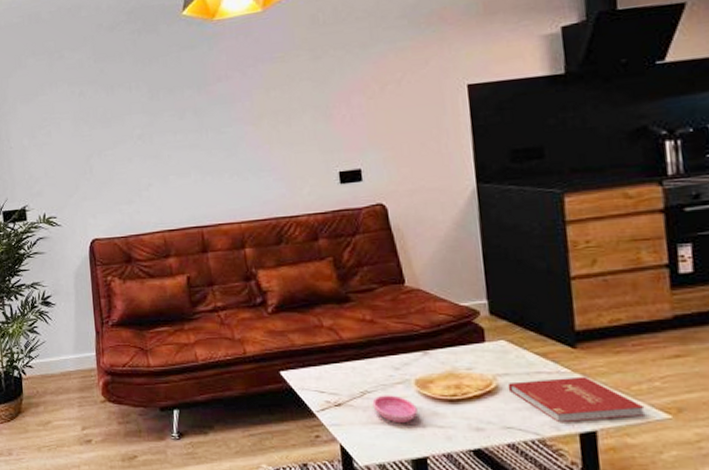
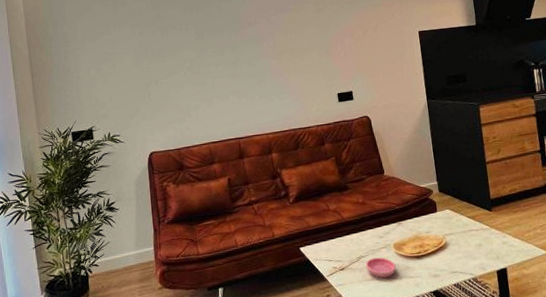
book: present [507,376,646,423] -> none [452,230,534,265]

